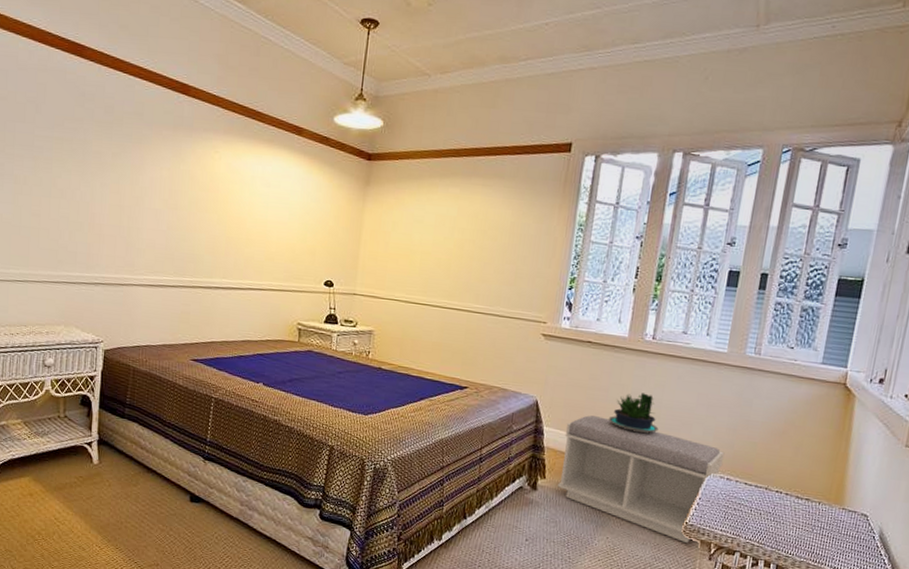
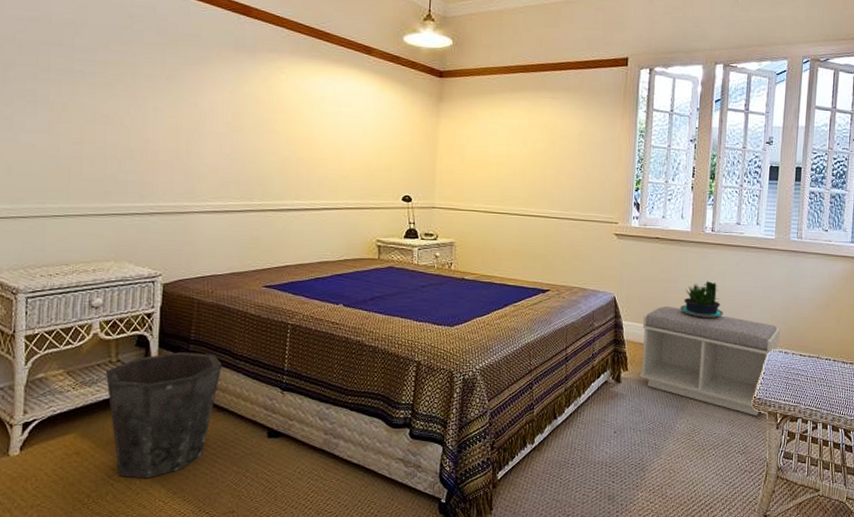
waste bin: none [55,414,152,525] -> present [106,352,222,479]

